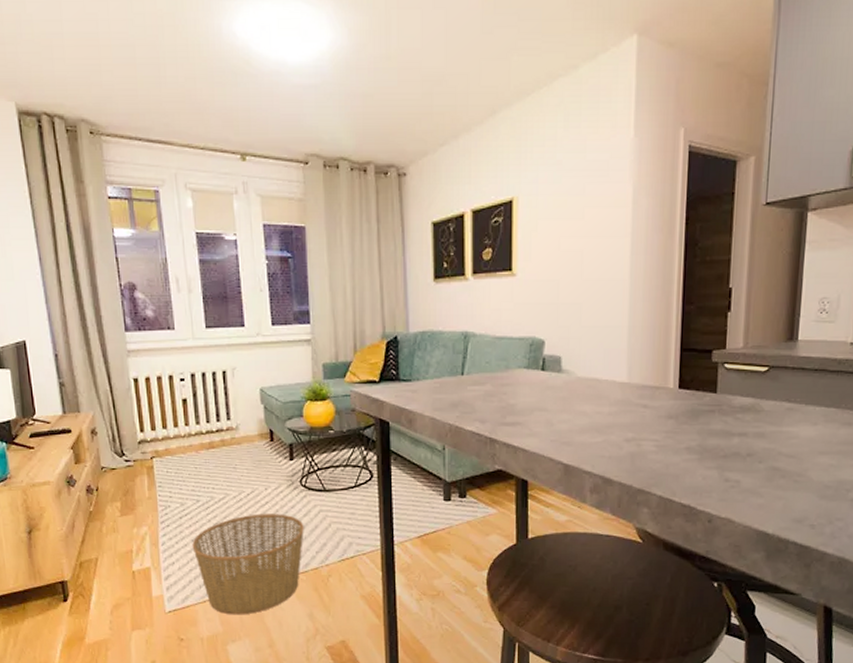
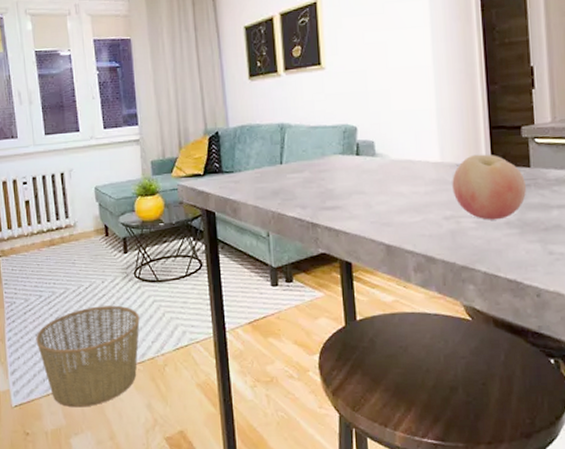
fruit: none [636,377,711,445] -> present [452,154,527,220]

